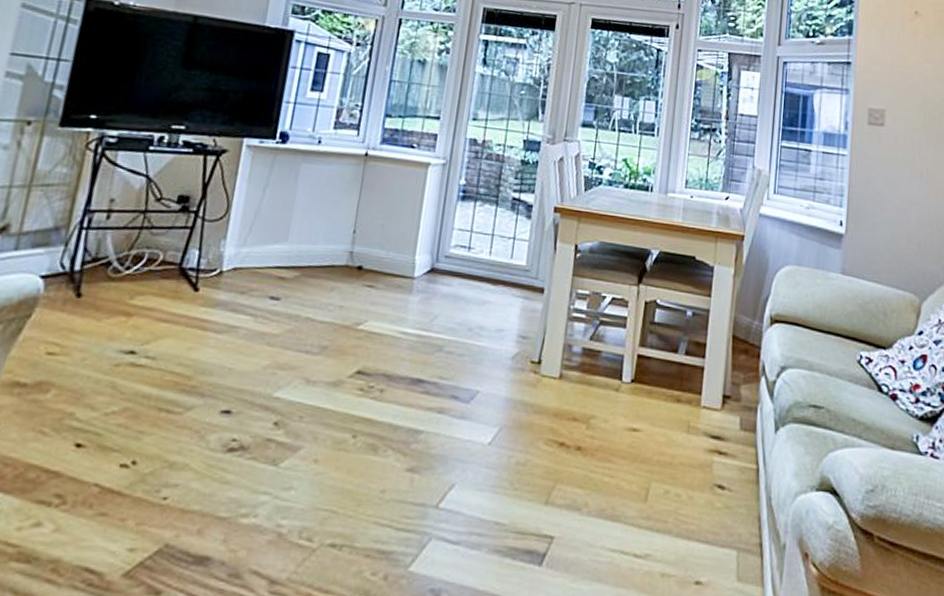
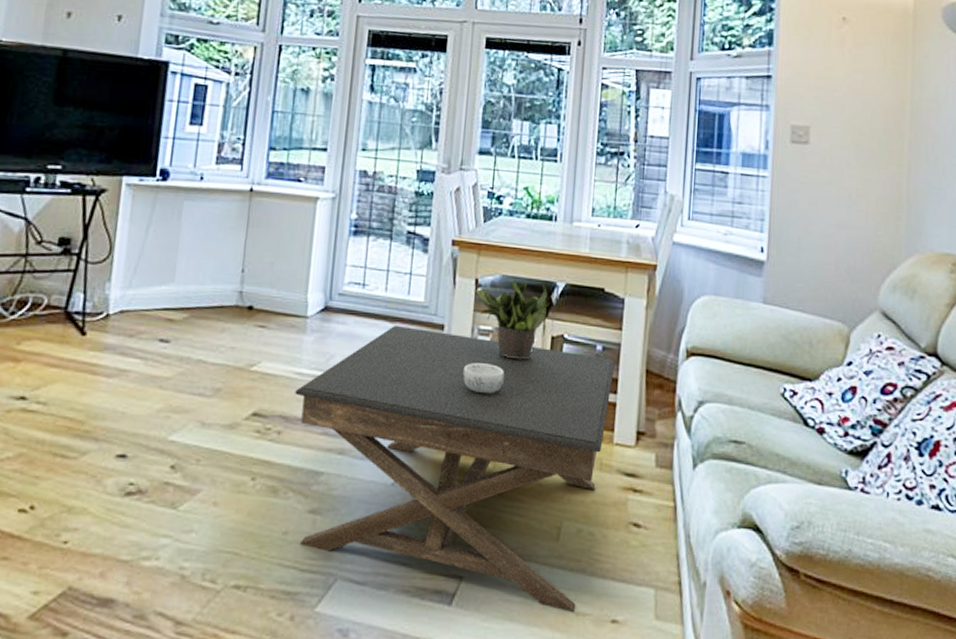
coffee table: none [396,287,704,575] -> present [295,325,615,613]
decorative bowl: none [560,325,600,357] -> present [462,363,504,395]
potted plant: none [573,244,644,324] -> present [474,277,550,360]

